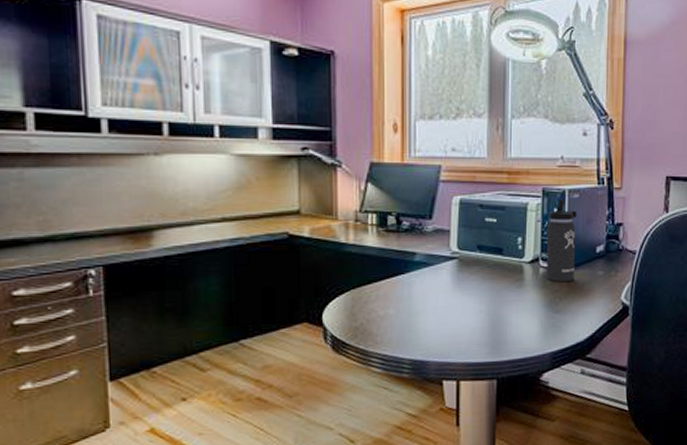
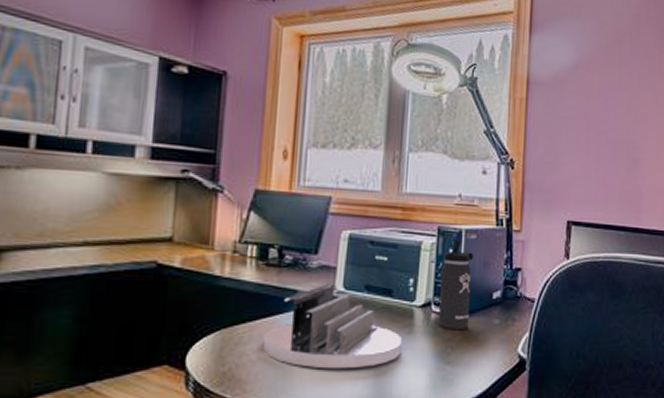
desk organizer: none [390,245,513,321] -> present [263,284,402,369]

